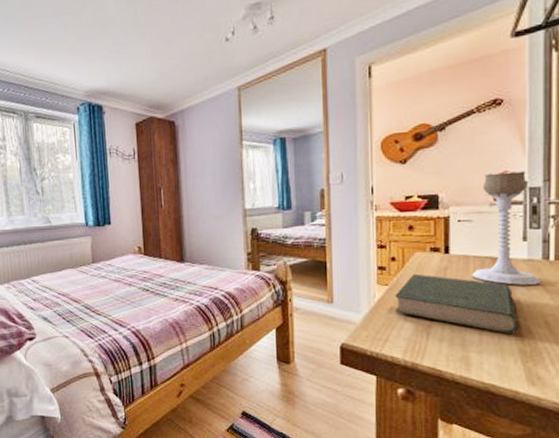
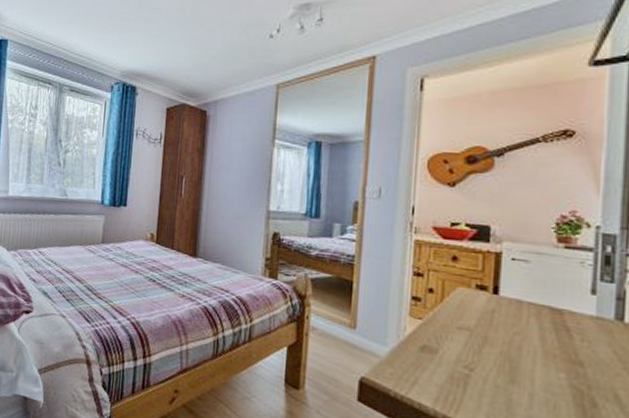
book: present [395,273,519,335] -> none [428,311,581,404]
candle holder: present [472,171,542,285] -> none [525,210,613,349]

